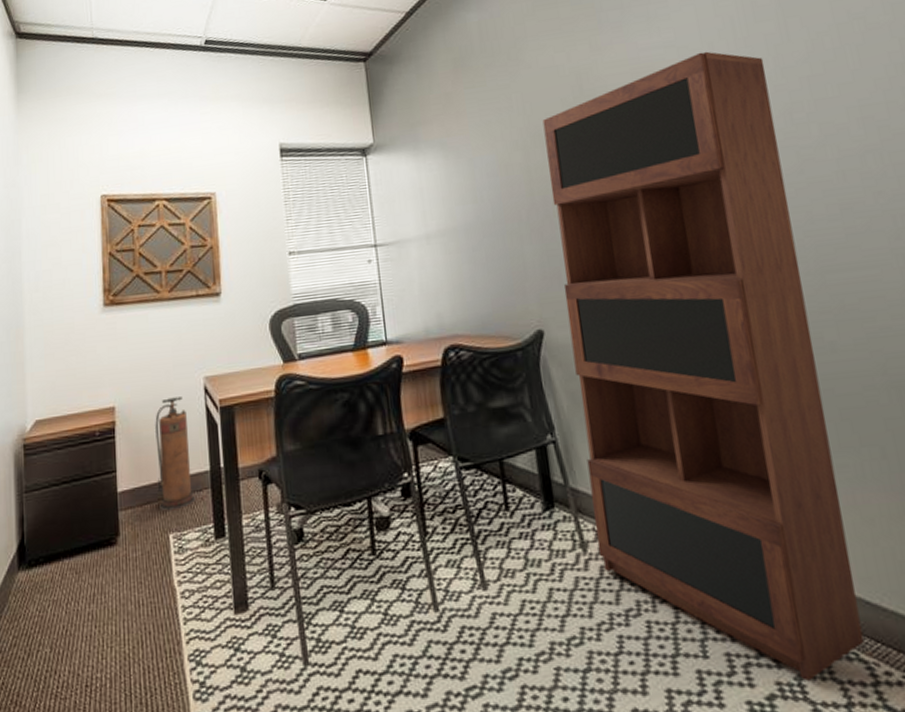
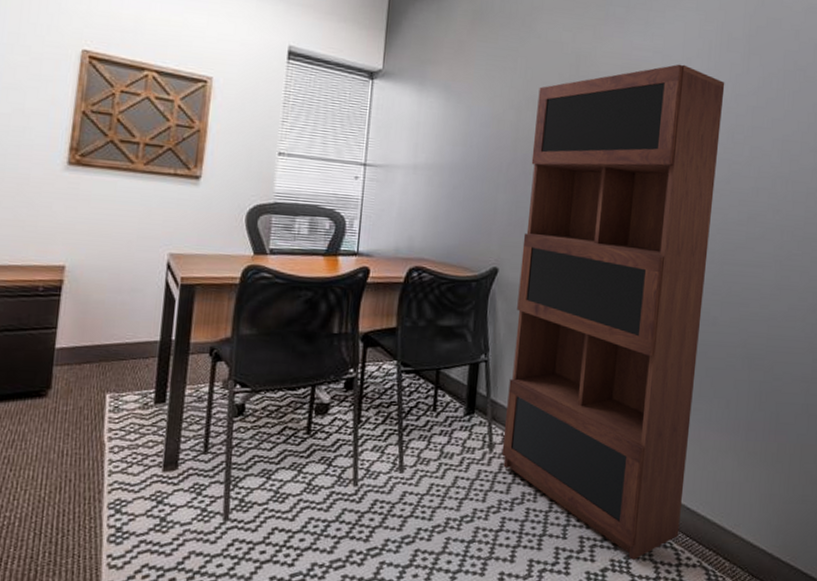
fire extinguisher: present [155,396,196,512] -> none [100,267,144,373]

